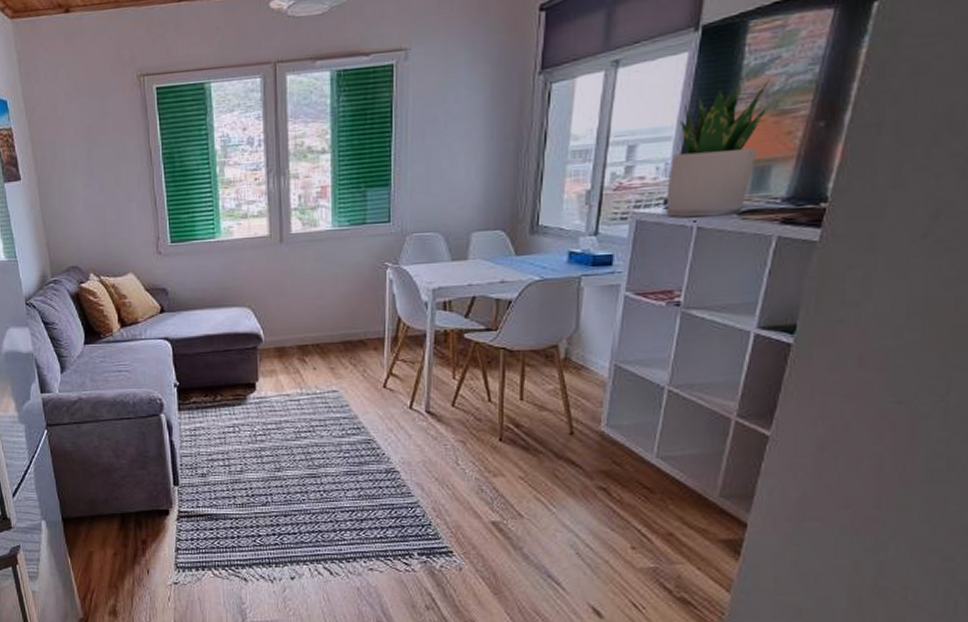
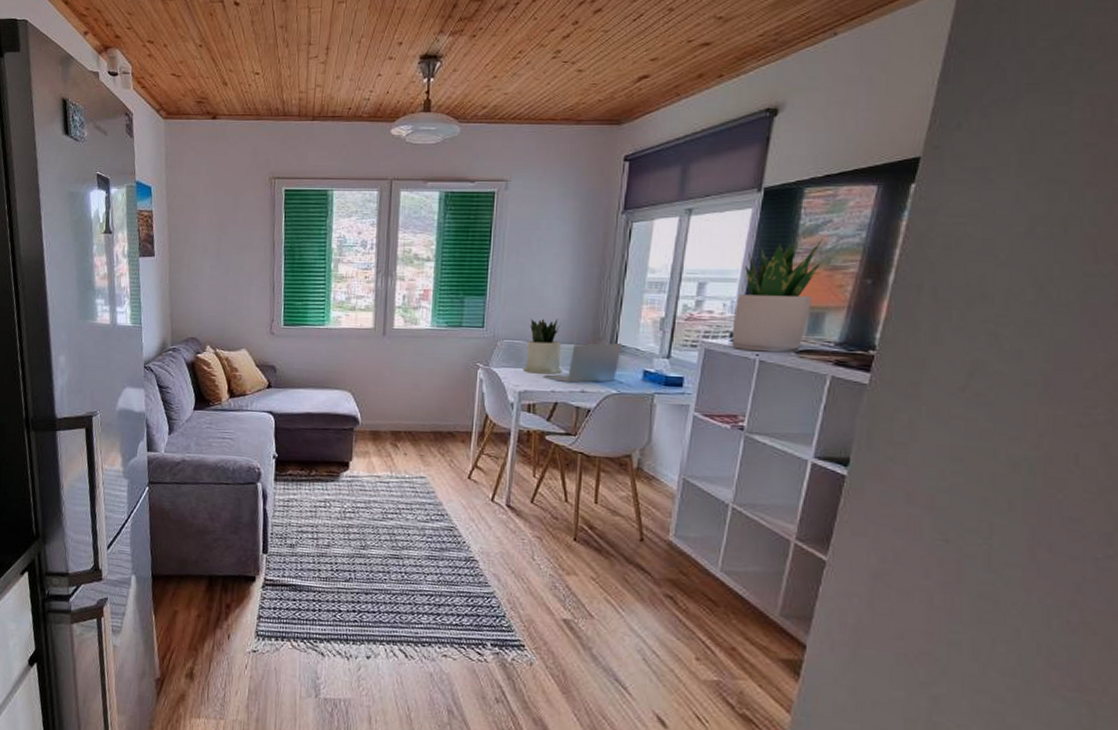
planter: none [435,204,479,269] -> present [522,318,562,375]
laptop: none [458,225,544,275] -> present [543,343,622,384]

